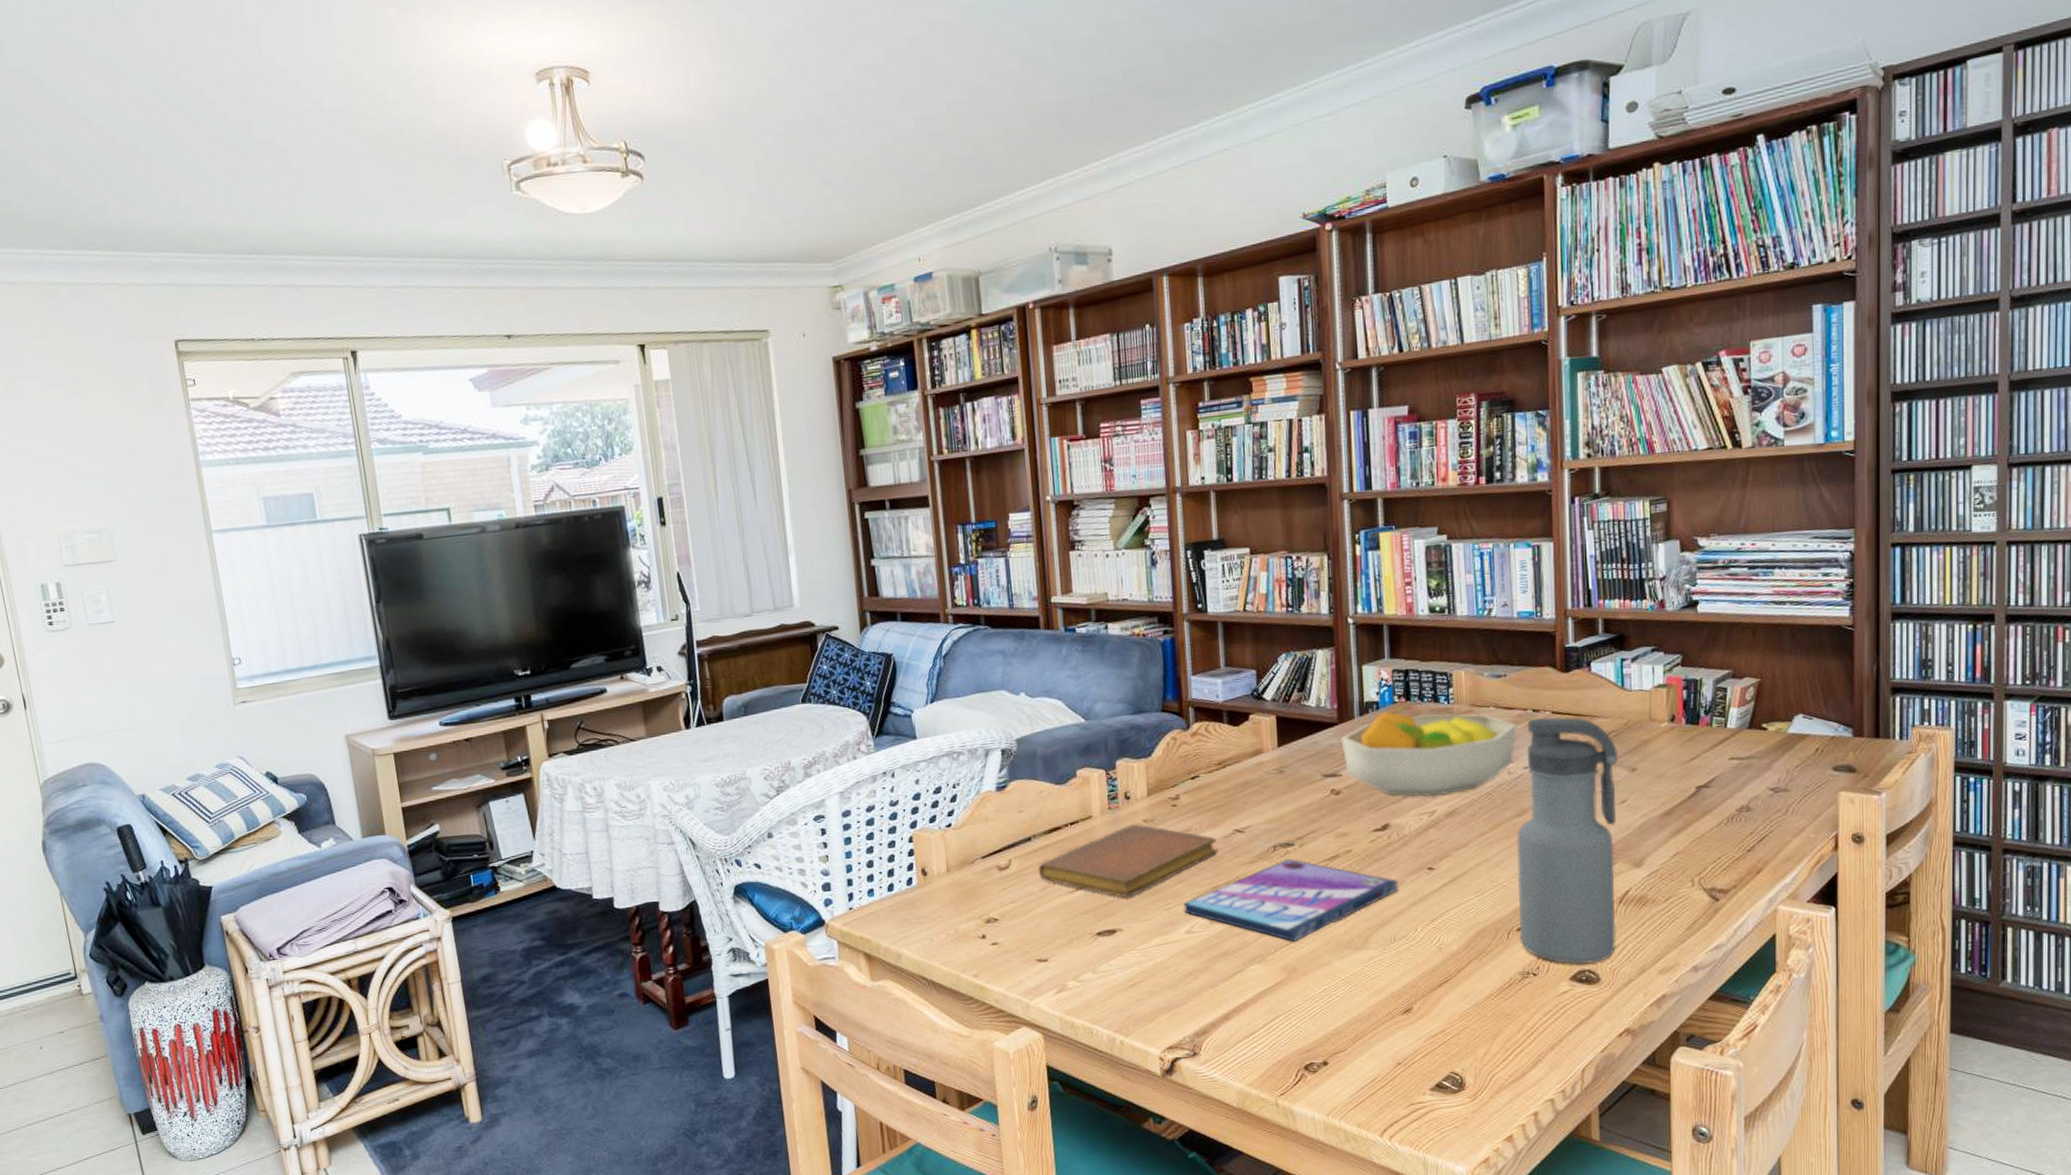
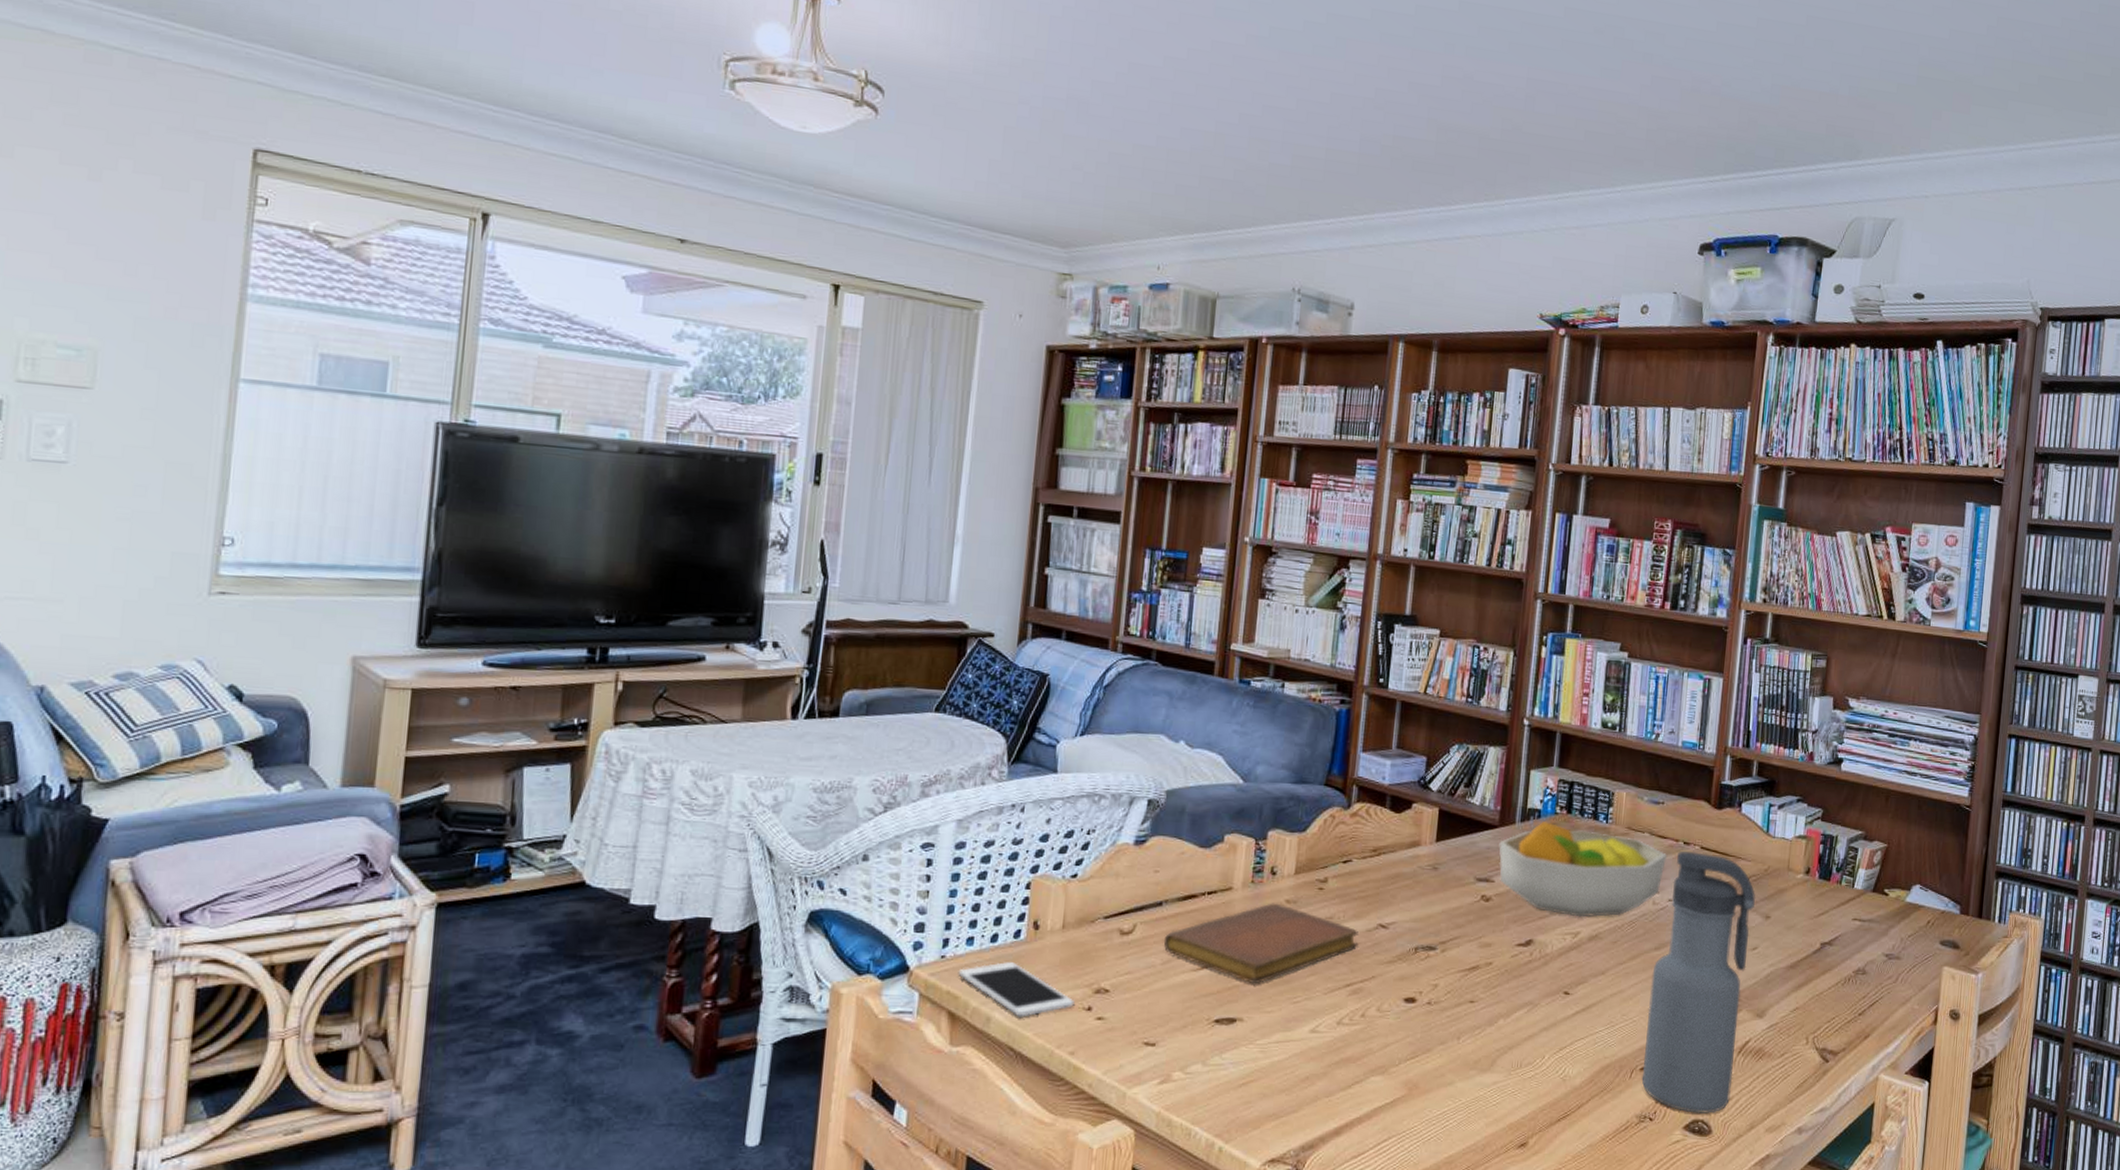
cell phone: none [866,906,970,951] -> present [958,962,1075,1017]
video game case: present [1184,859,1398,942] -> none [1312,964,1533,1055]

